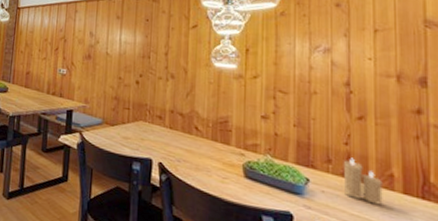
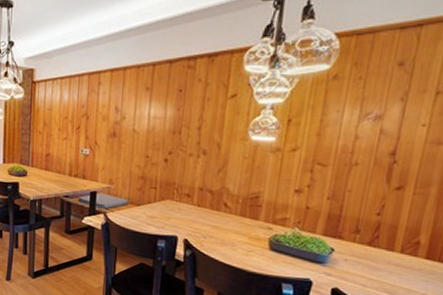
candle: present [343,158,383,205] -> none [367,227,408,270]

